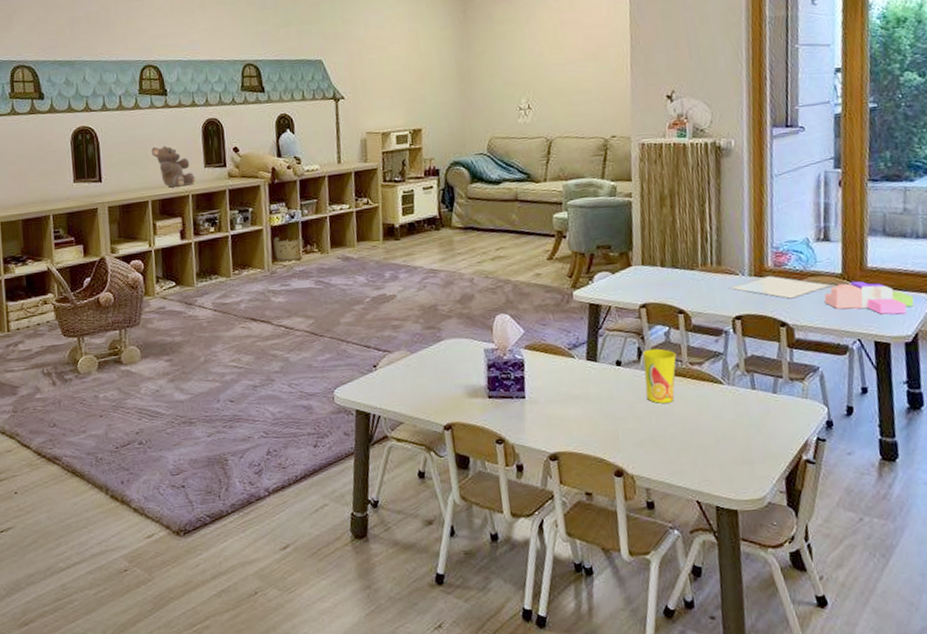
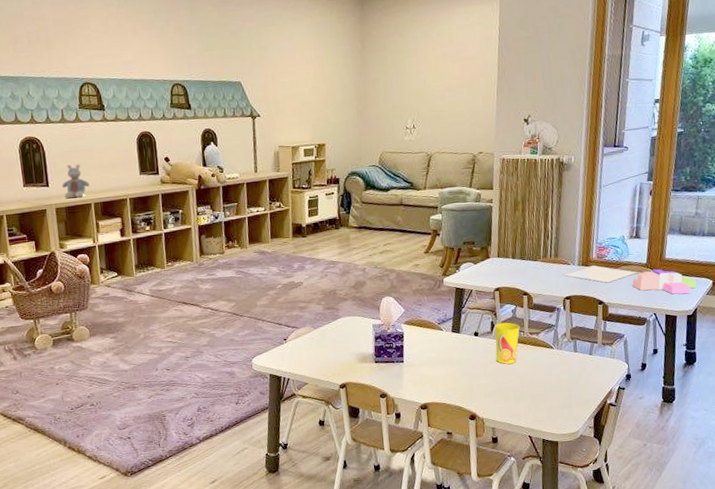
stuffed animal: none [116,156,148,196] -> present [61,164,90,199]
teddy bear: present [151,145,197,188] -> none [92,155,133,193]

